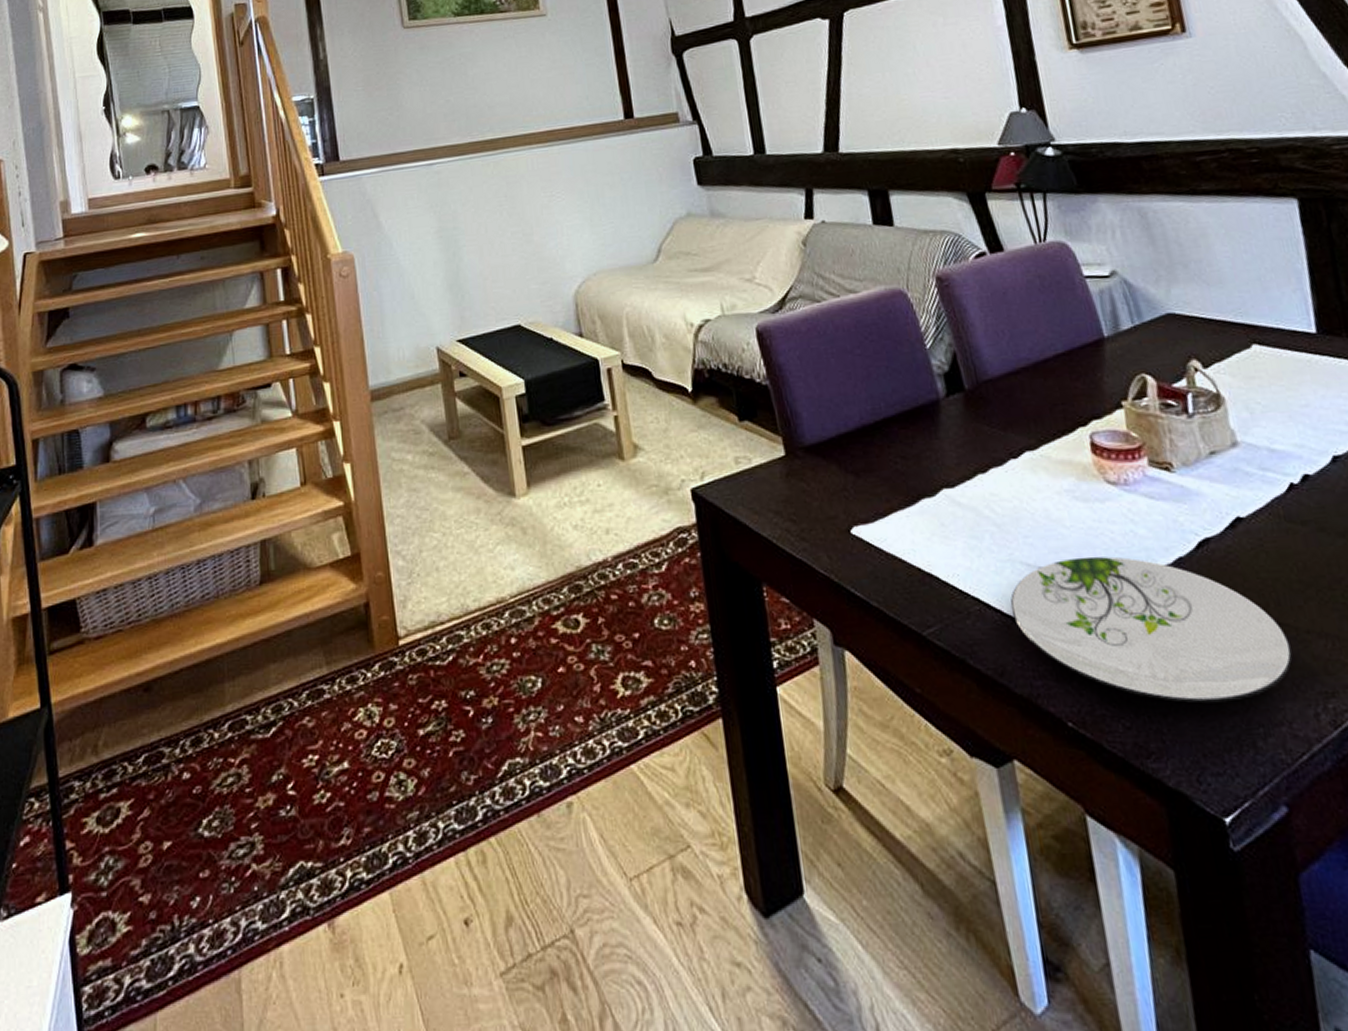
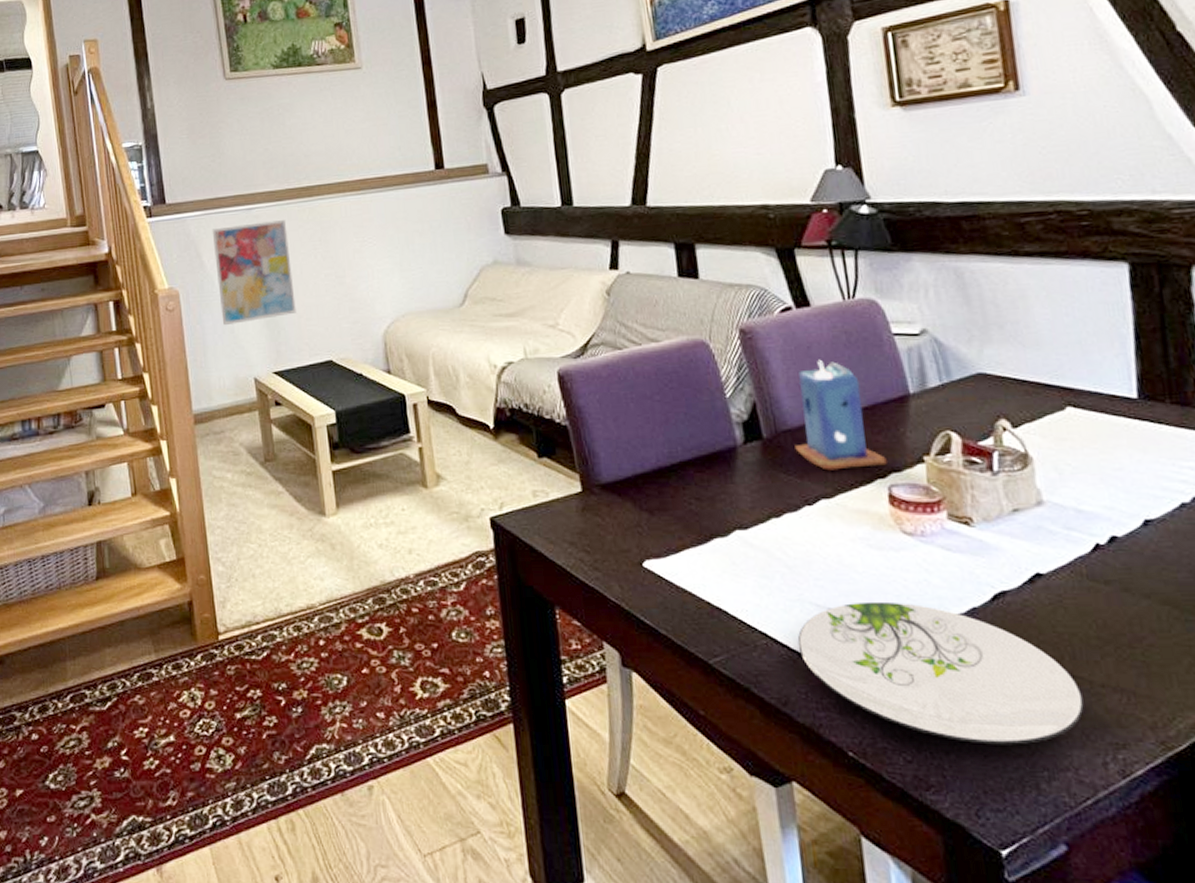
wall art: none [389,175,481,291] -> present [212,220,296,326]
candle: none [996,305,1087,421] -> present [795,359,887,471]

